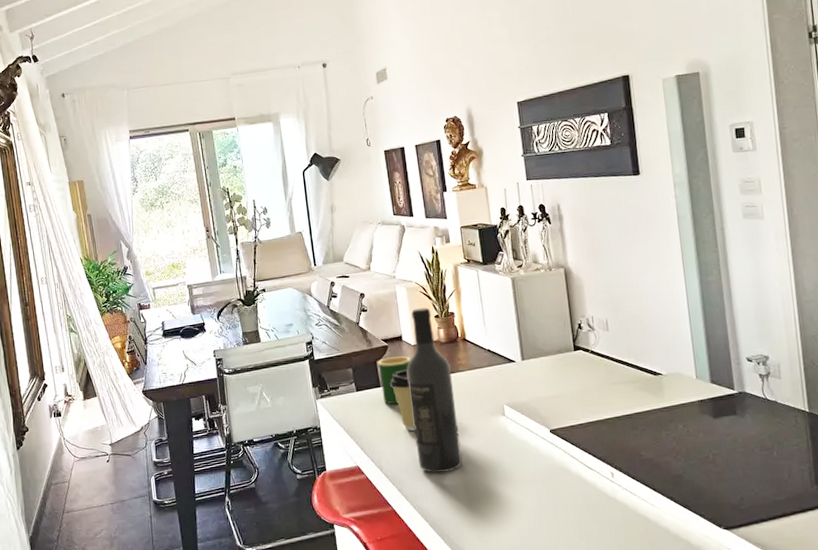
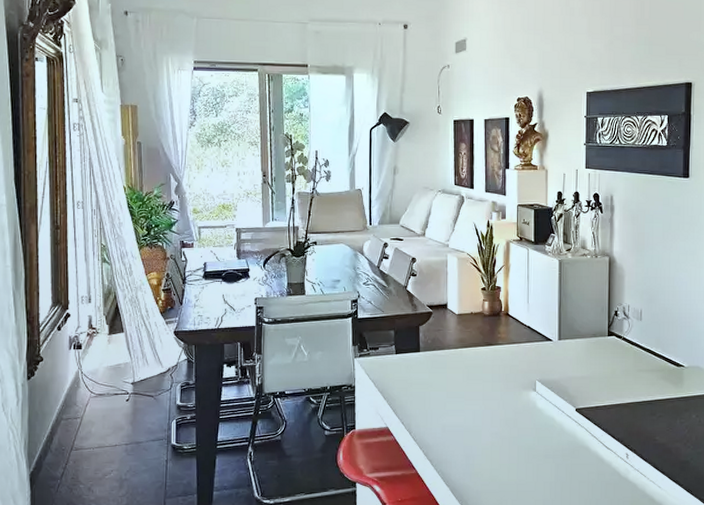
mug: present [378,356,411,405] -> none [420,324,453,370]
coffee cup: present [390,370,415,431] -> none [430,337,449,397]
wine bottle: present [406,307,462,473] -> none [447,279,491,440]

